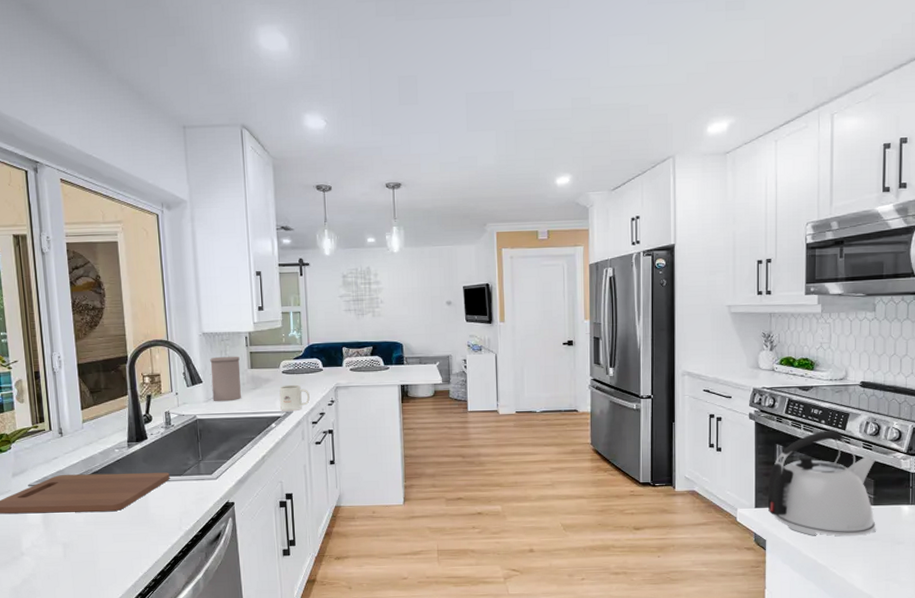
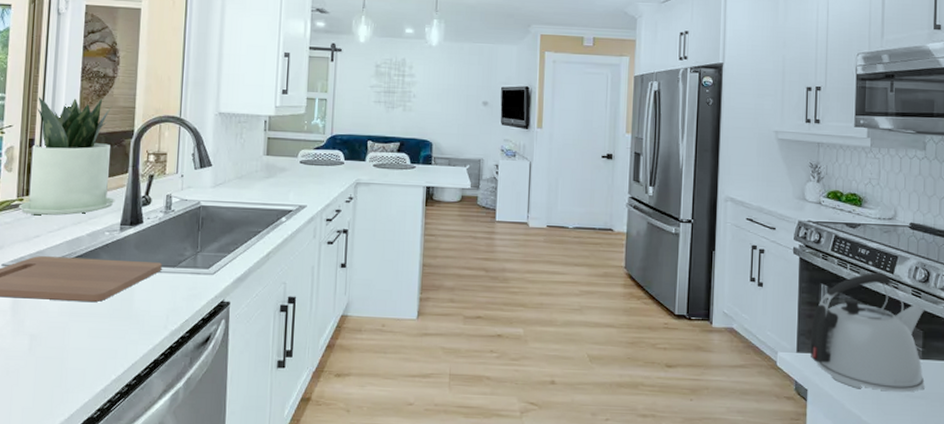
planter: none [35,329,120,440] -> present [19,97,116,216]
canister: present [210,356,241,402] -> none [221,139,256,189]
mug: present [279,384,310,412] -> none [293,176,327,206]

